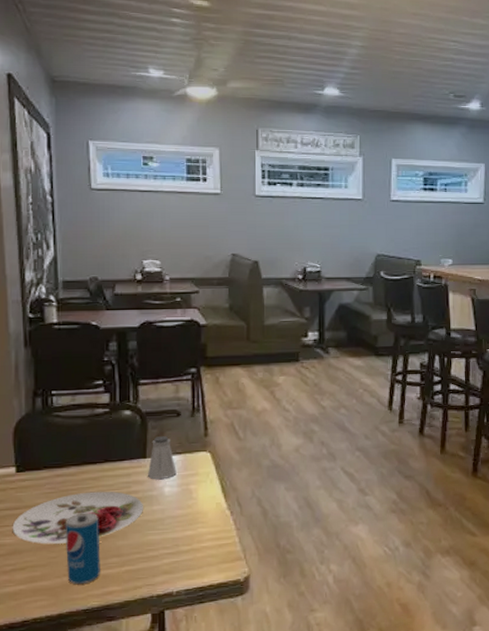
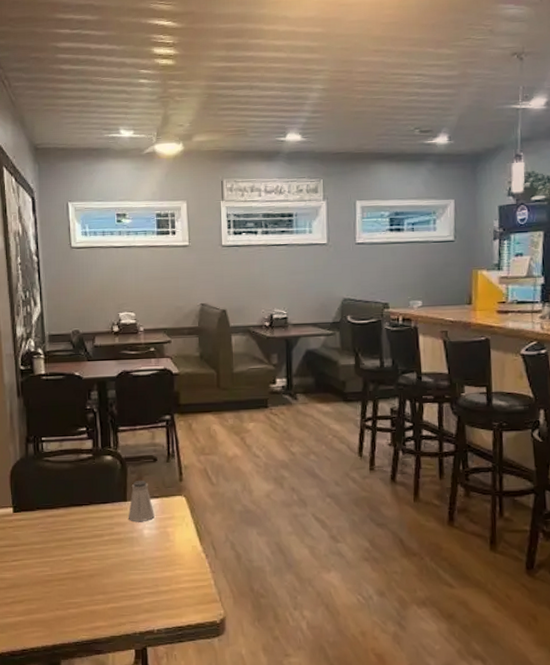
plate: present [12,491,143,544] -> none [11,531,125,580]
beverage can: present [65,512,100,585] -> none [56,551,88,619]

